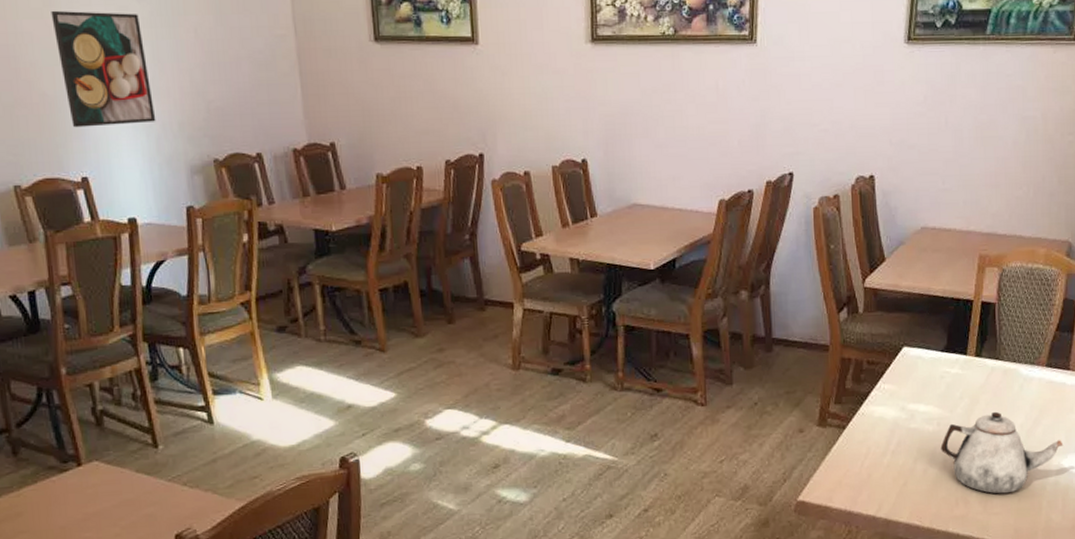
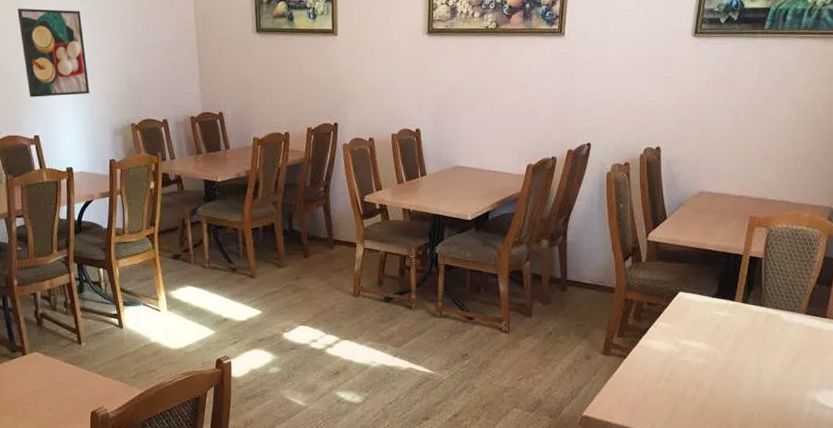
teapot: present [940,411,1064,495] -> none [708,350,818,420]

